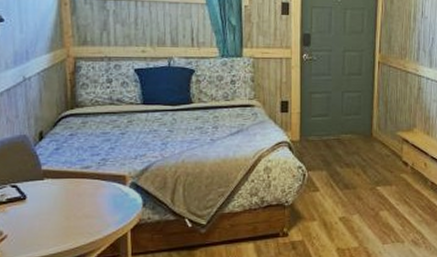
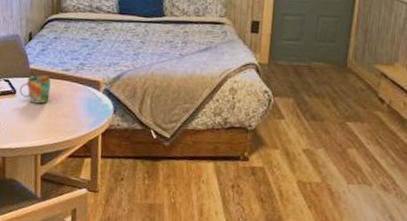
mug: none [30,176,68,207] -> present [19,75,51,104]

